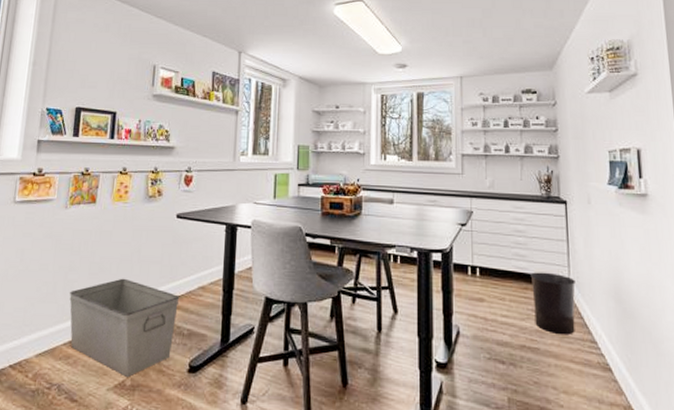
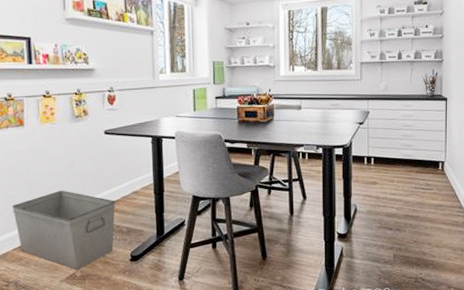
waste bin: present [530,272,575,335] -> none [415,157,450,205]

